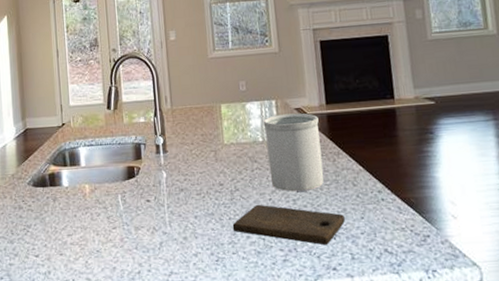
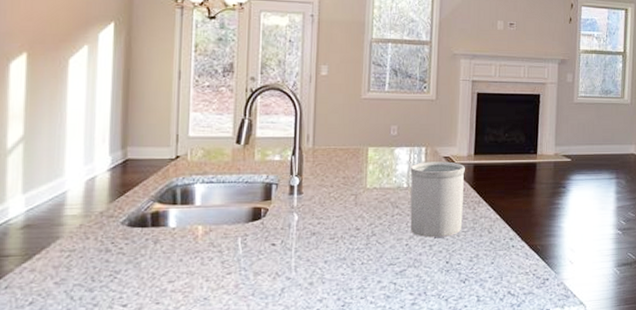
cutting board: present [232,204,345,245] -> none [364,249,476,289]

